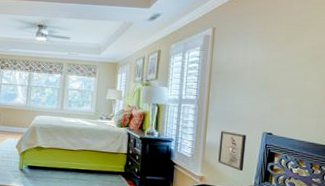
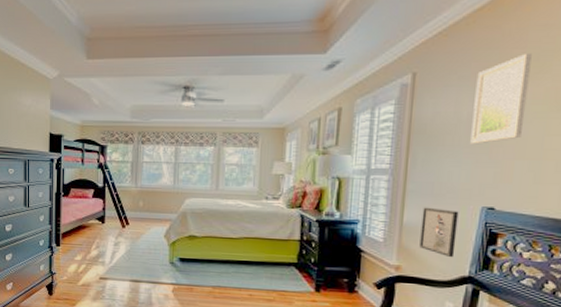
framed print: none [254,19,296,84] -> present [470,53,532,144]

